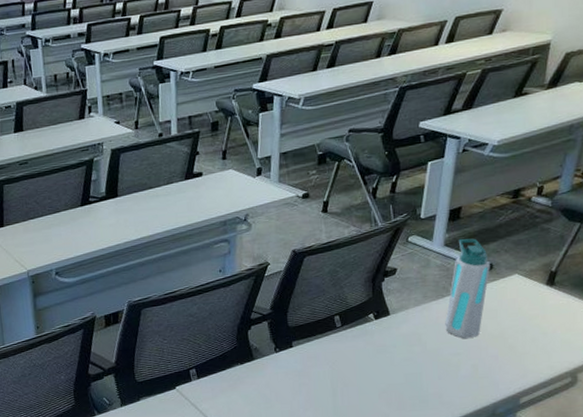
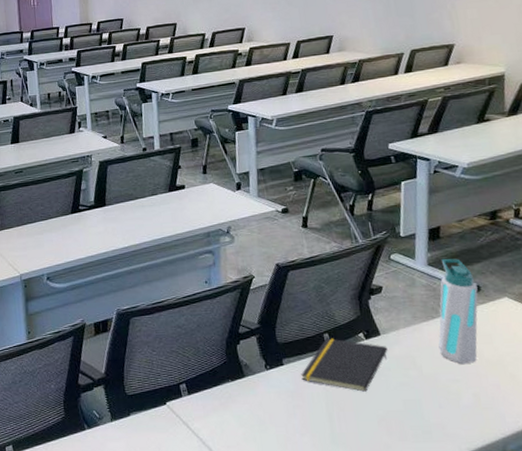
notepad: none [309,320,396,368] -> present [301,338,388,392]

